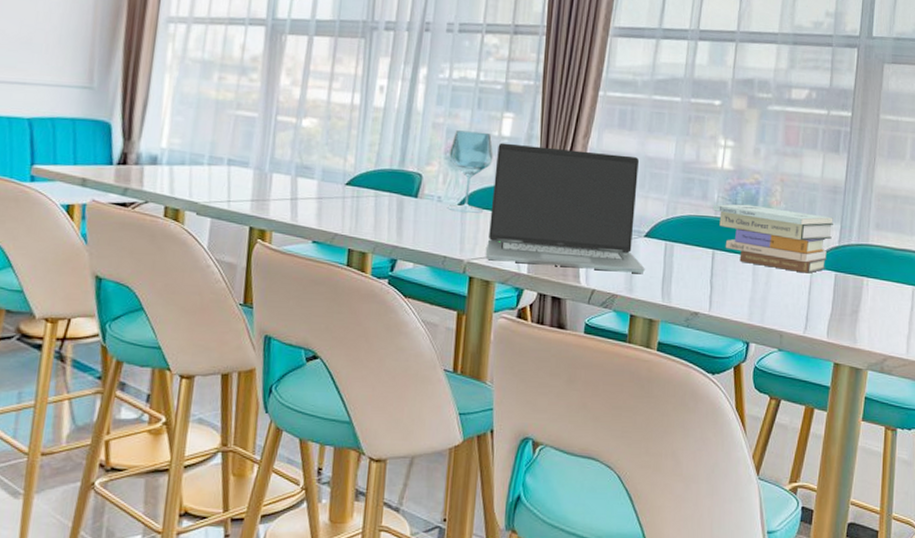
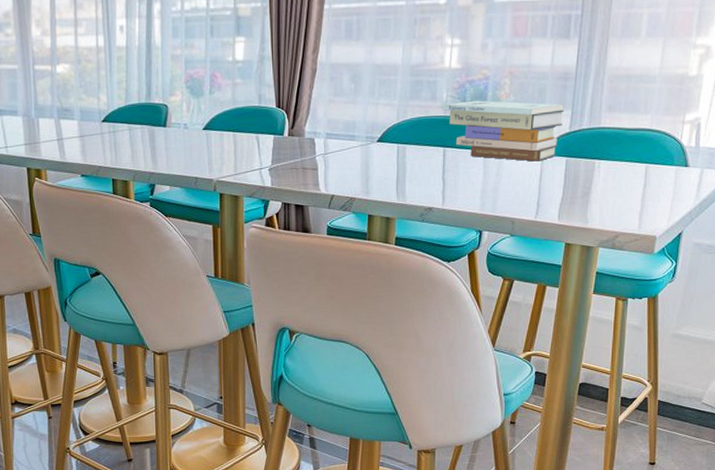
wine glass: present [448,130,494,213] -> none [189,59,230,136]
laptop: present [486,143,645,273] -> none [232,65,379,177]

